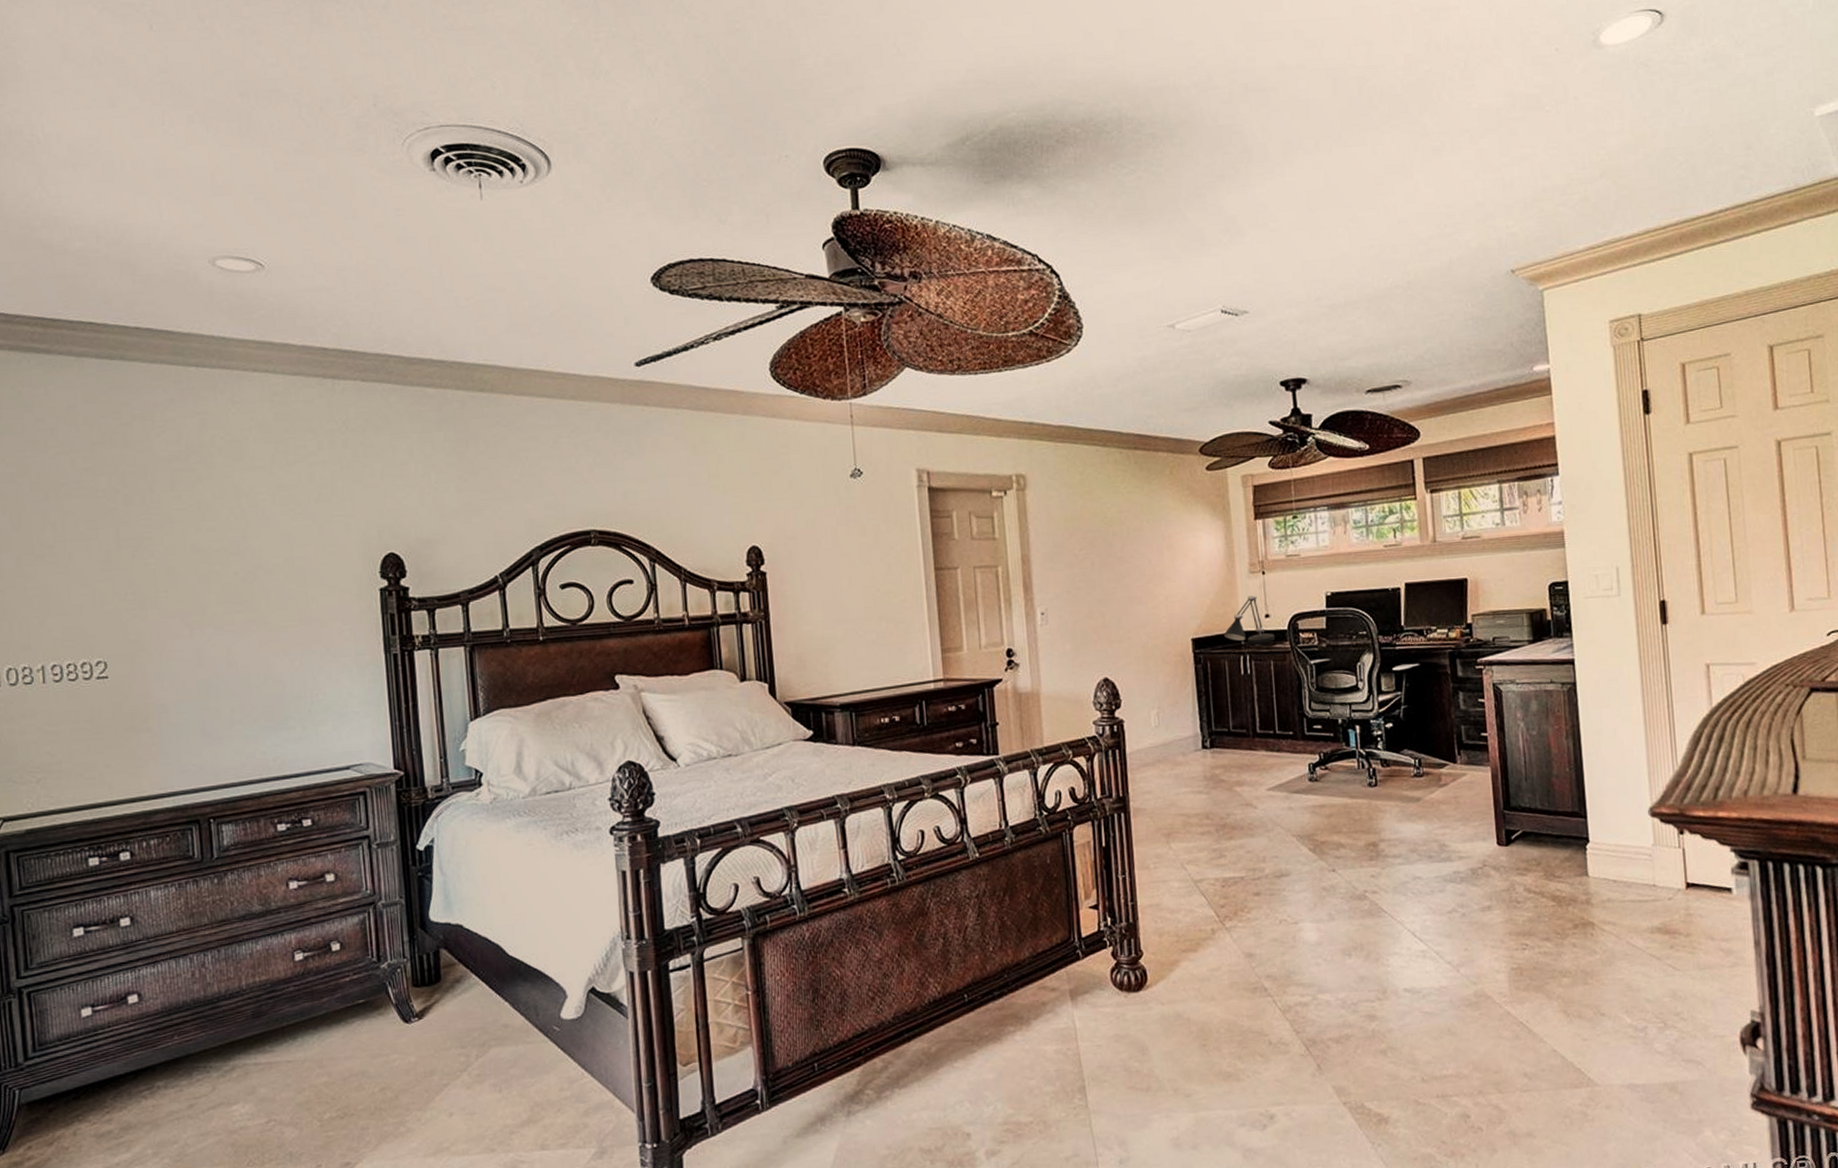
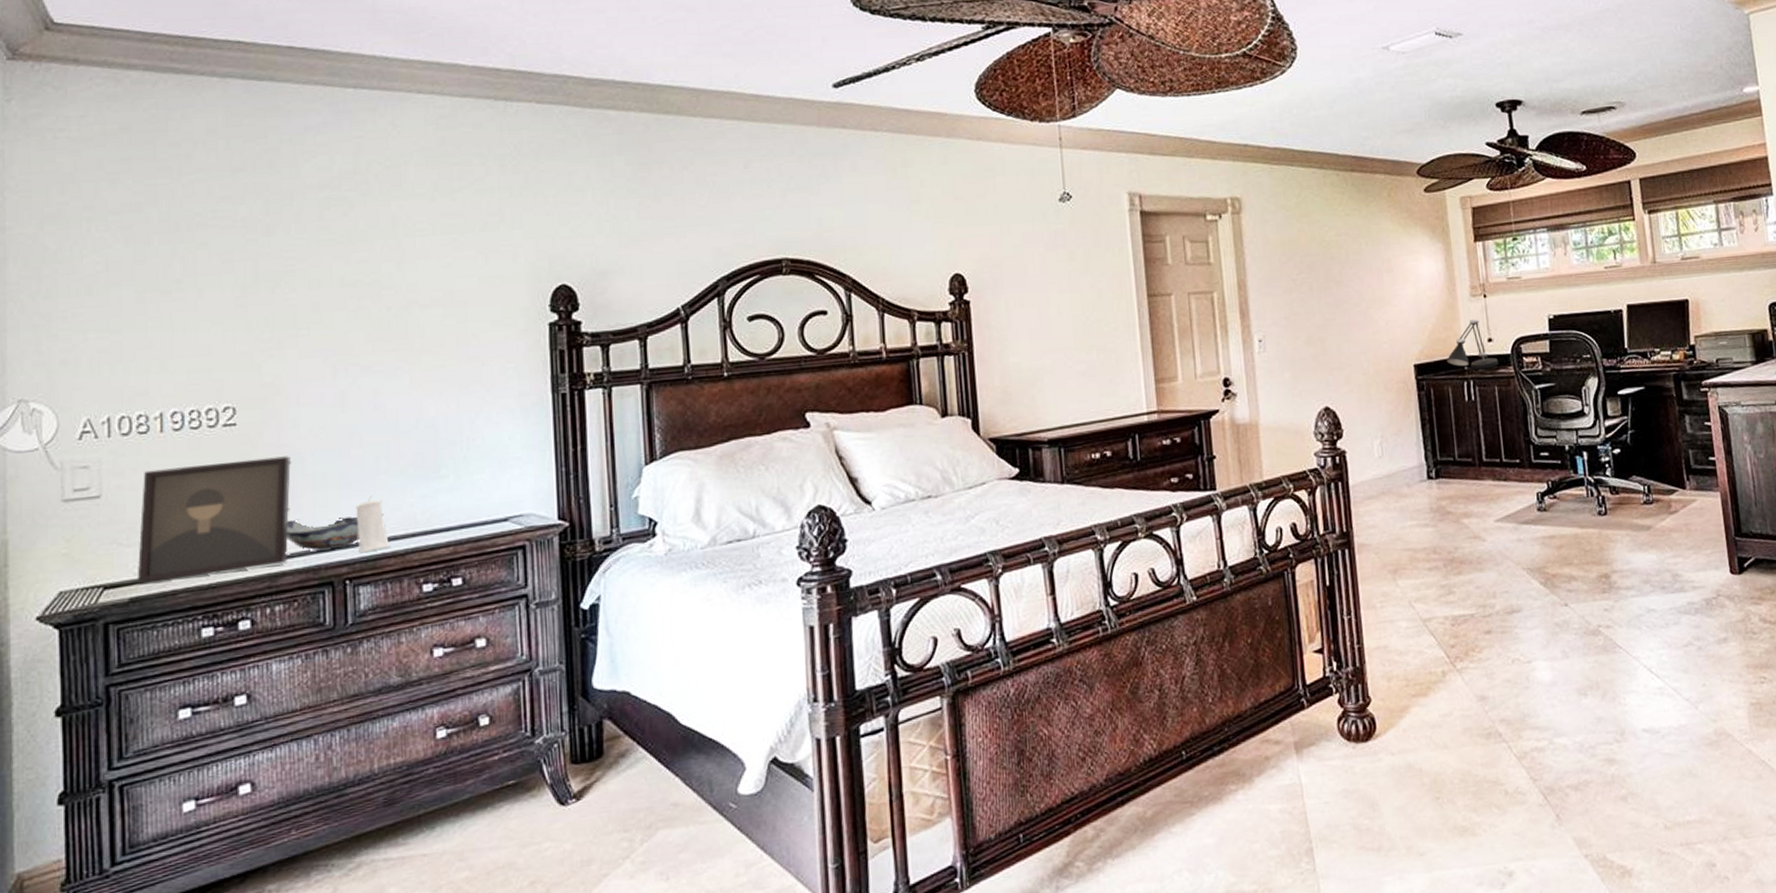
picture frame: none [31,706,159,818] -> present [137,456,292,584]
decorative bowl: none [156,760,240,792] -> present [286,513,384,551]
candle: none [215,744,248,795] -> present [356,496,391,554]

